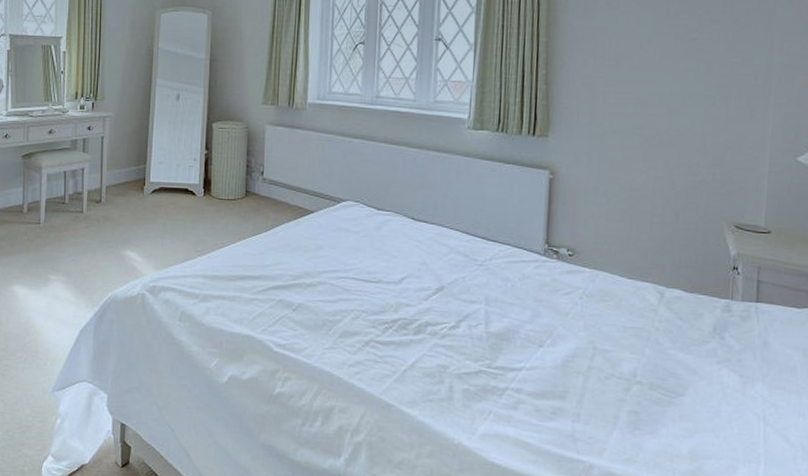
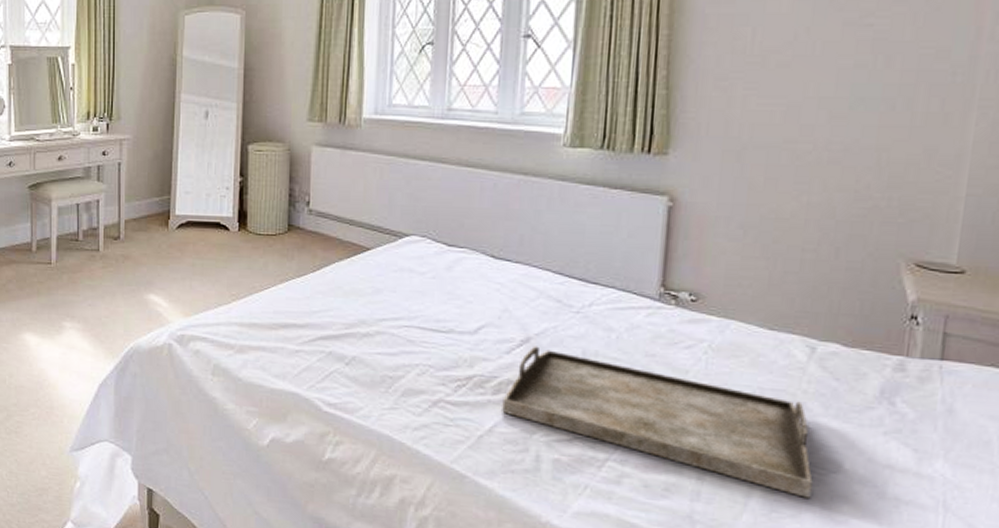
serving tray: none [422,293,666,417] -> present [502,346,813,498]

